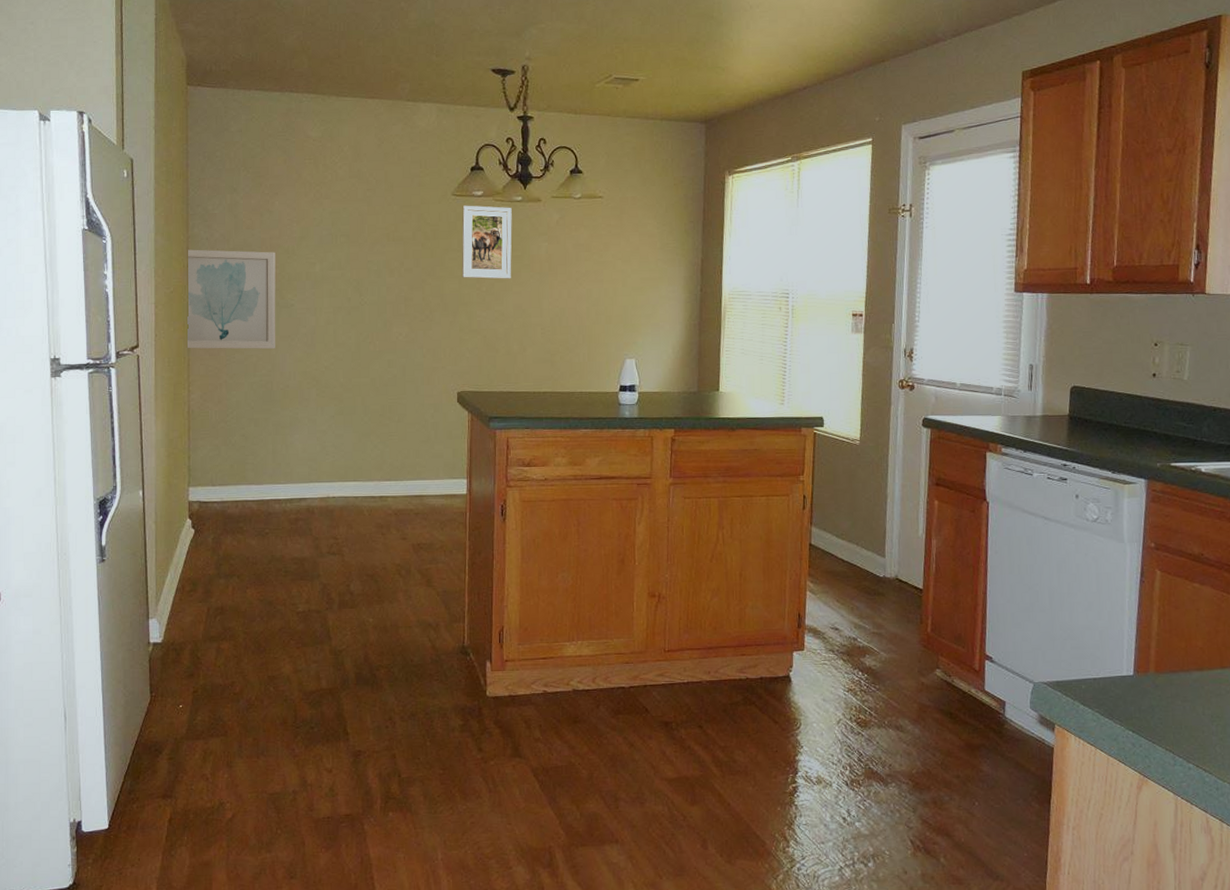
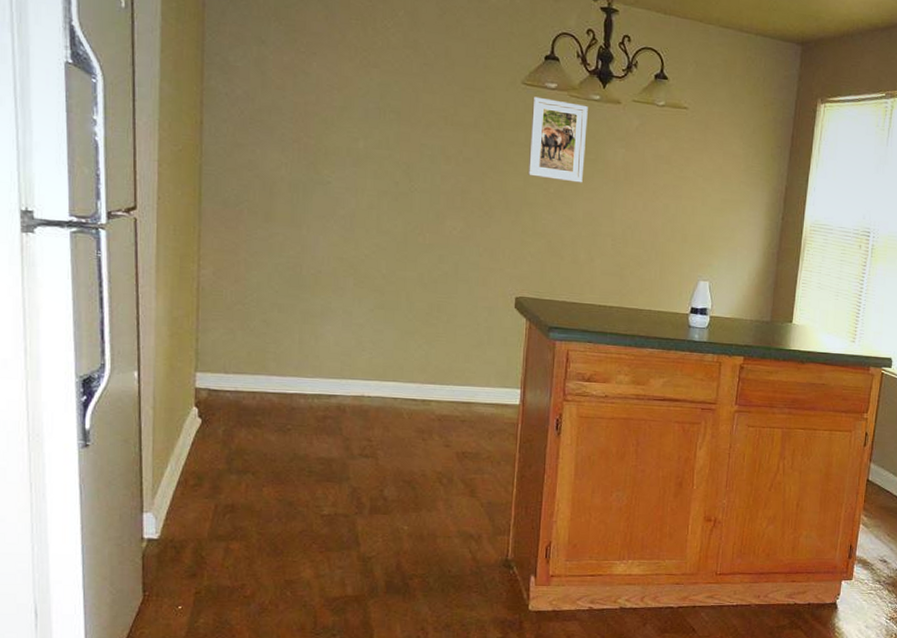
wall art: present [187,249,276,350] -> none [197,104,311,229]

